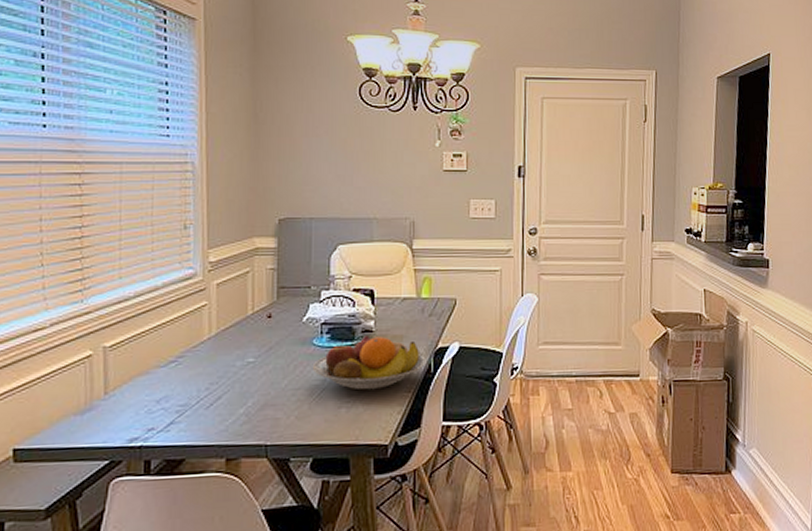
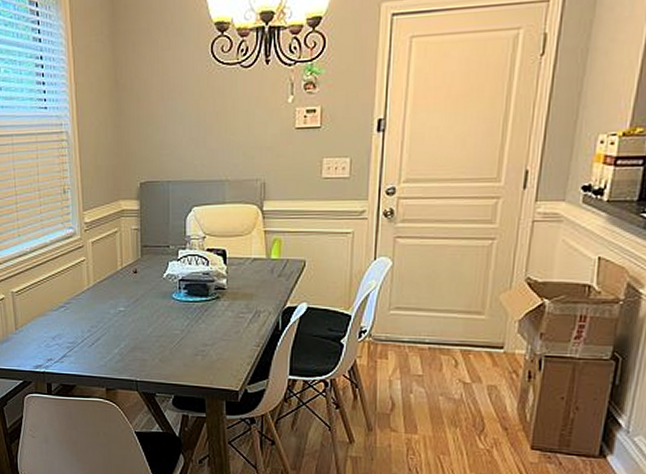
fruit bowl: present [313,336,425,391] -> none [173,293,274,342]

